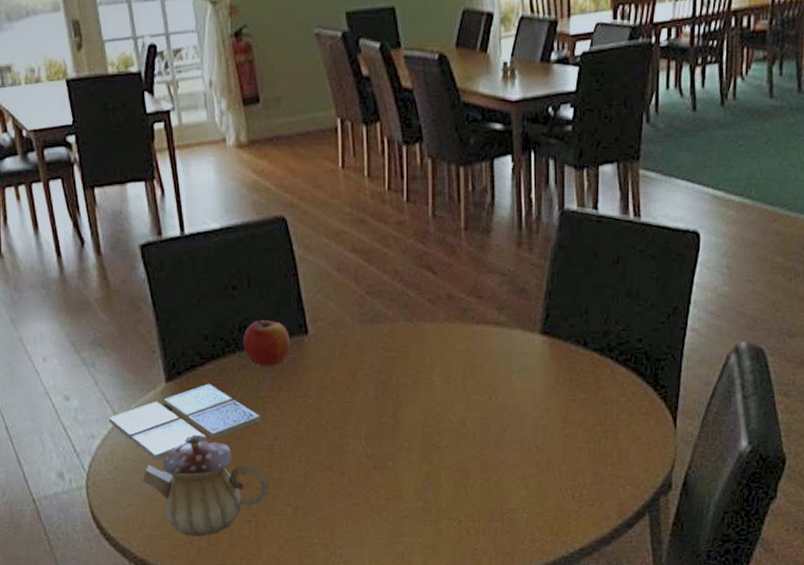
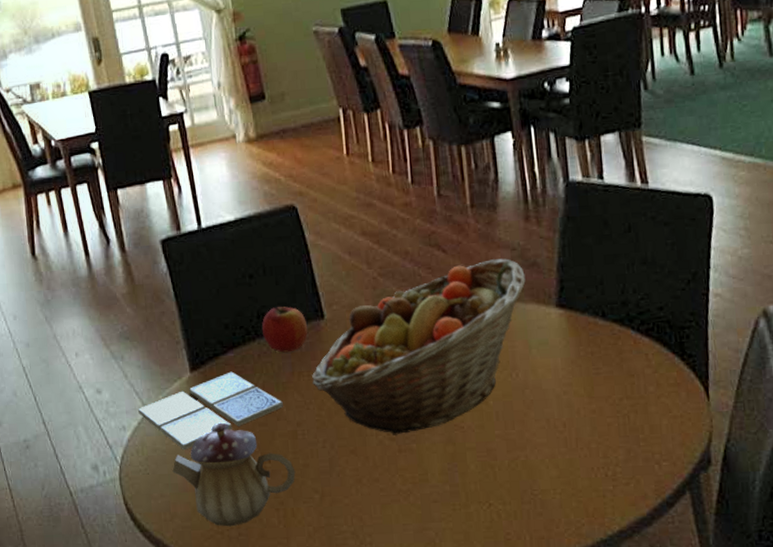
fruit basket: none [292,283,513,453] -> present [312,258,526,435]

